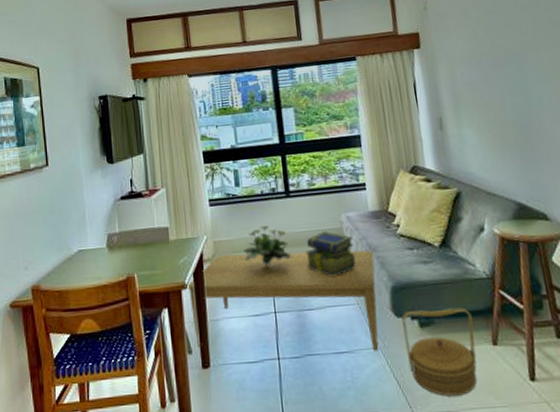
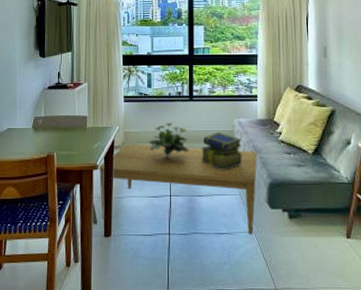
basket: present [401,307,478,397] -> none [275,205,333,277]

